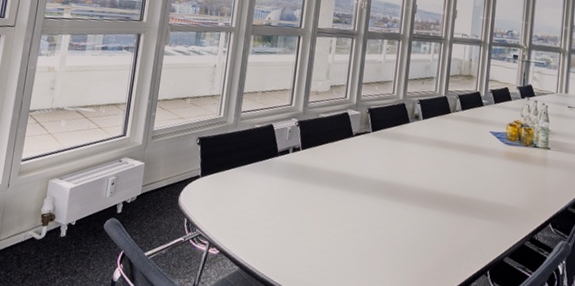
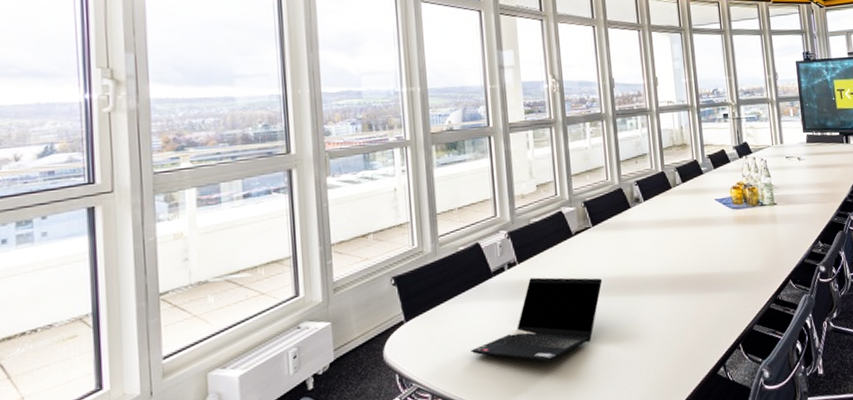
laptop computer: none [248,164,371,242] -> present [471,277,603,363]

